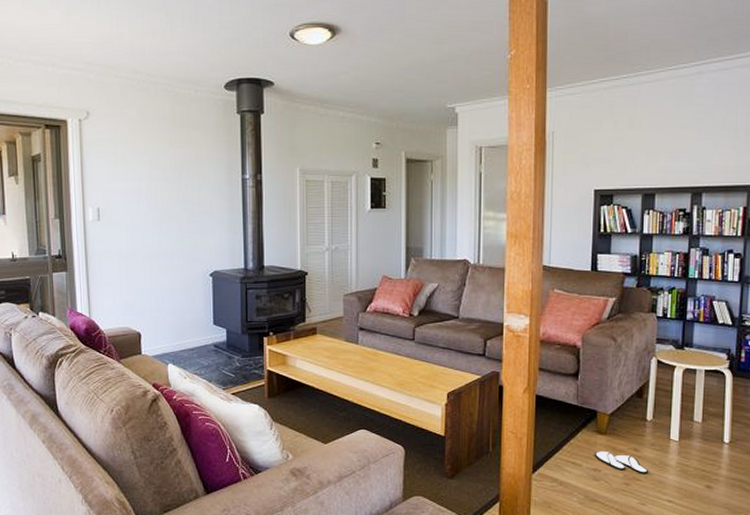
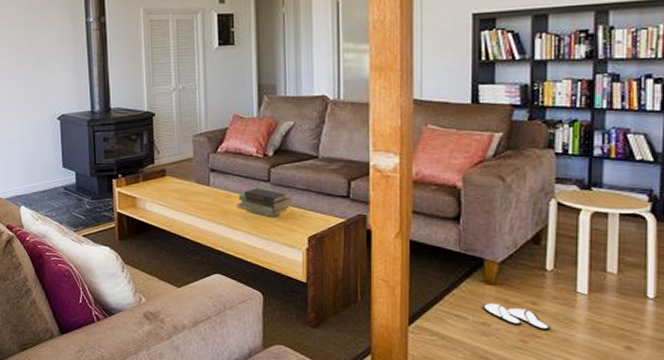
books: none [382,346,433,374] -> present [236,188,291,217]

